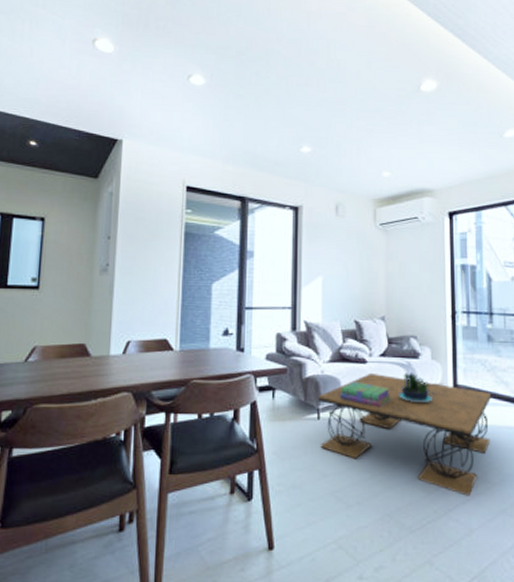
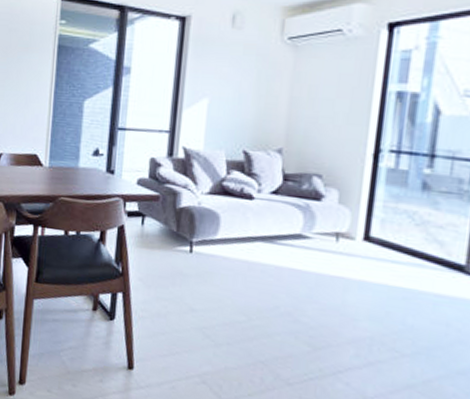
coffee table: present [317,372,492,496] -> none [190,210,417,362]
stack of books: present [339,382,391,407] -> none [217,218,280,249]
potted plant: present [399,373,433,403] -> none [289,215,335,253]

